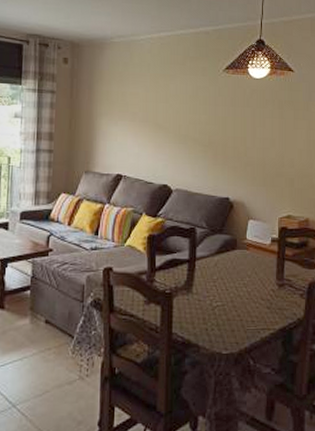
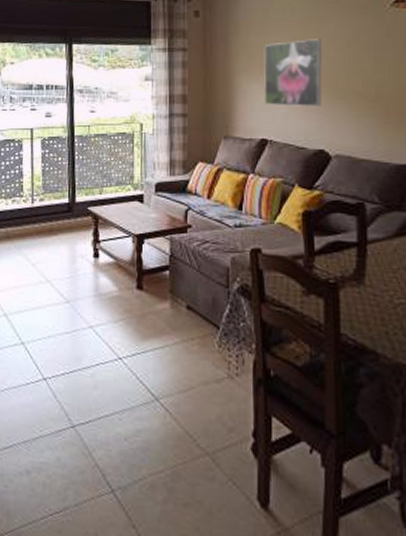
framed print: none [121,92,169,149] -> present [264,39,322,106]

